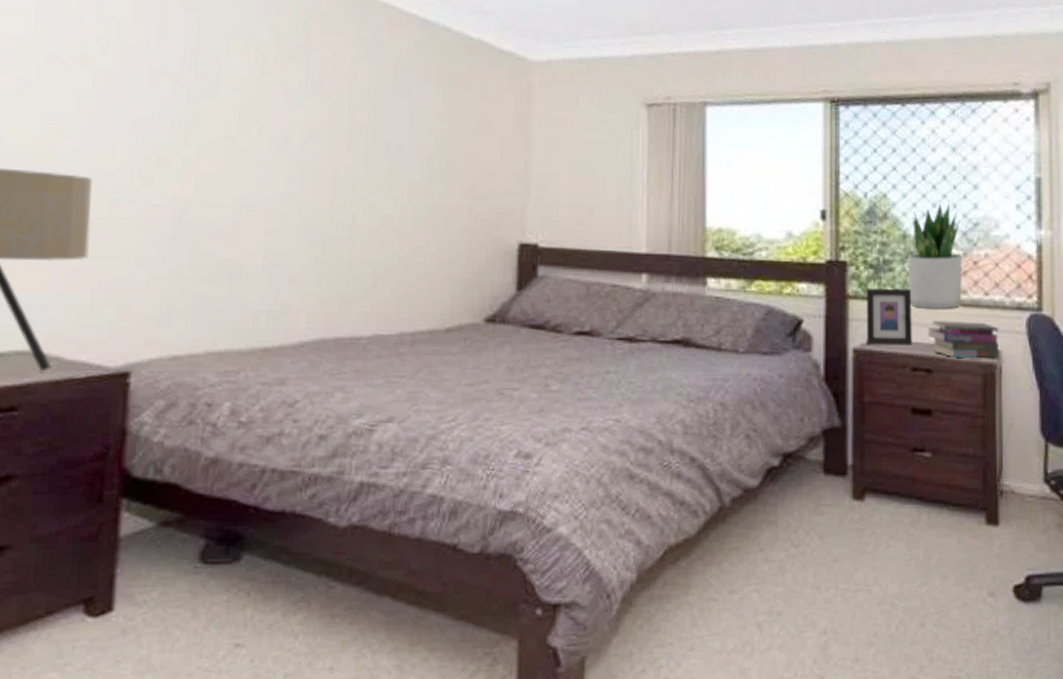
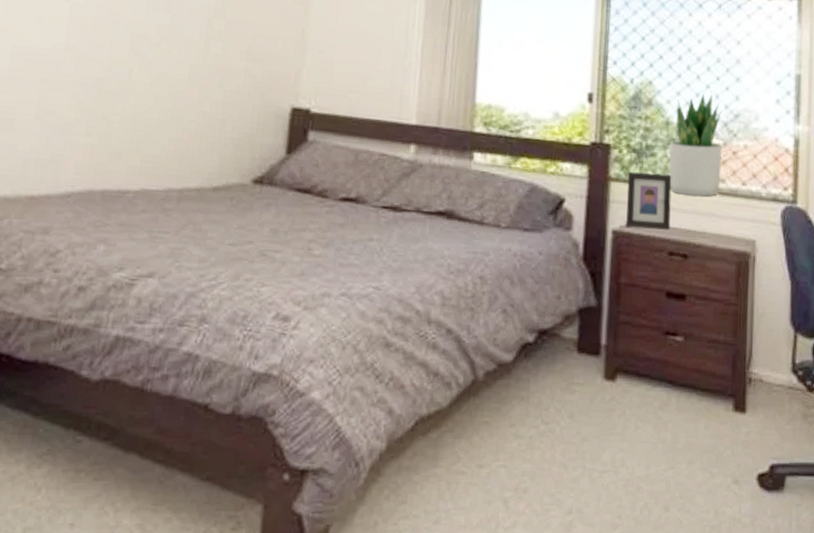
books: present [928,320,1000,359] -> none [685,206,754,248]

